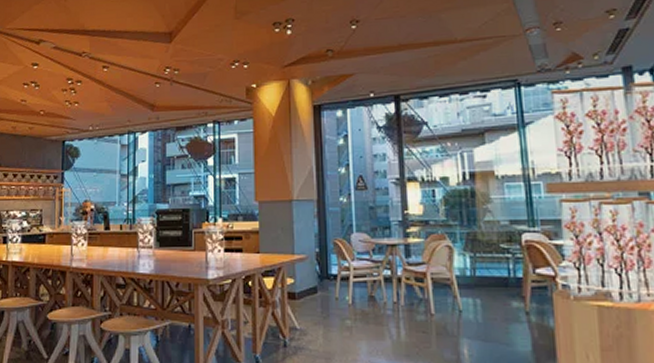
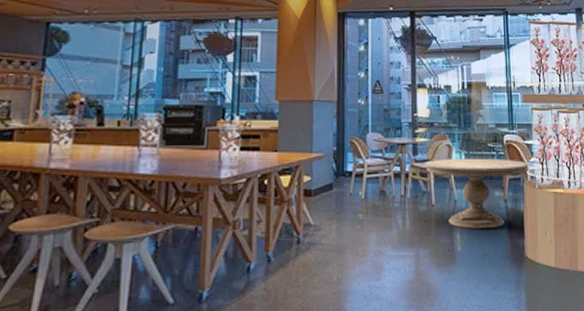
dining table: none [421,261,558,345] -> present [425,158,528,229]

